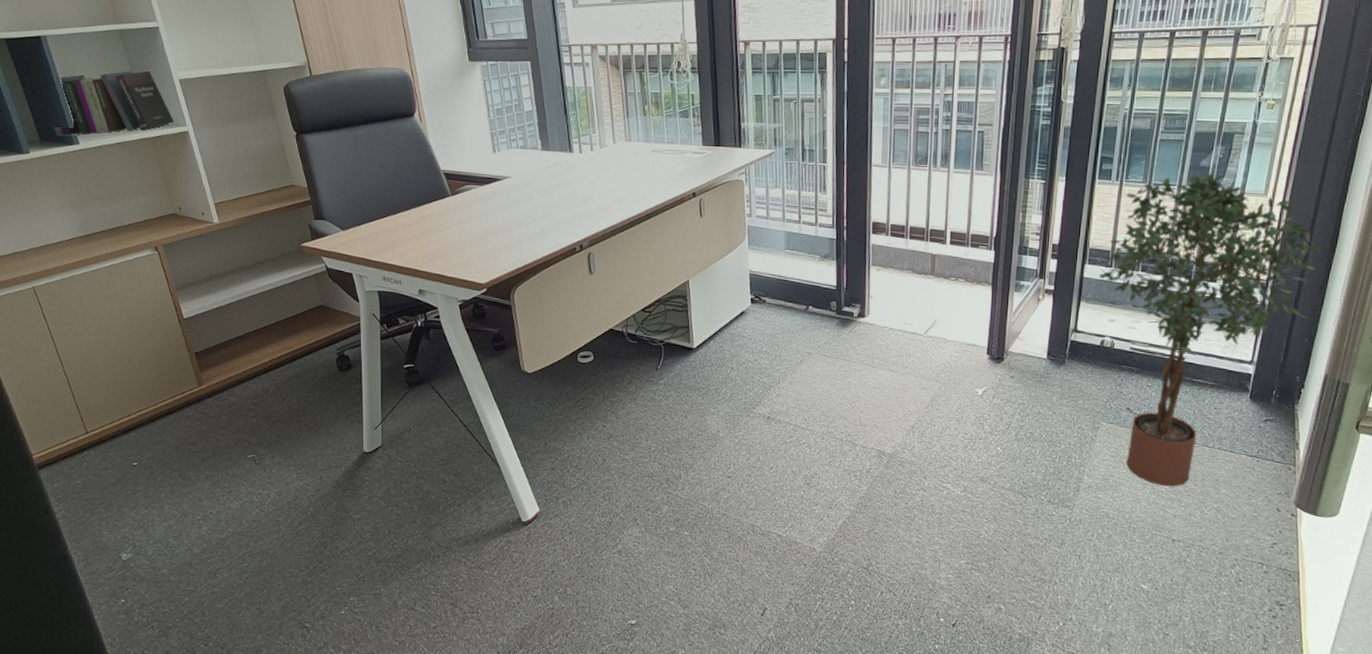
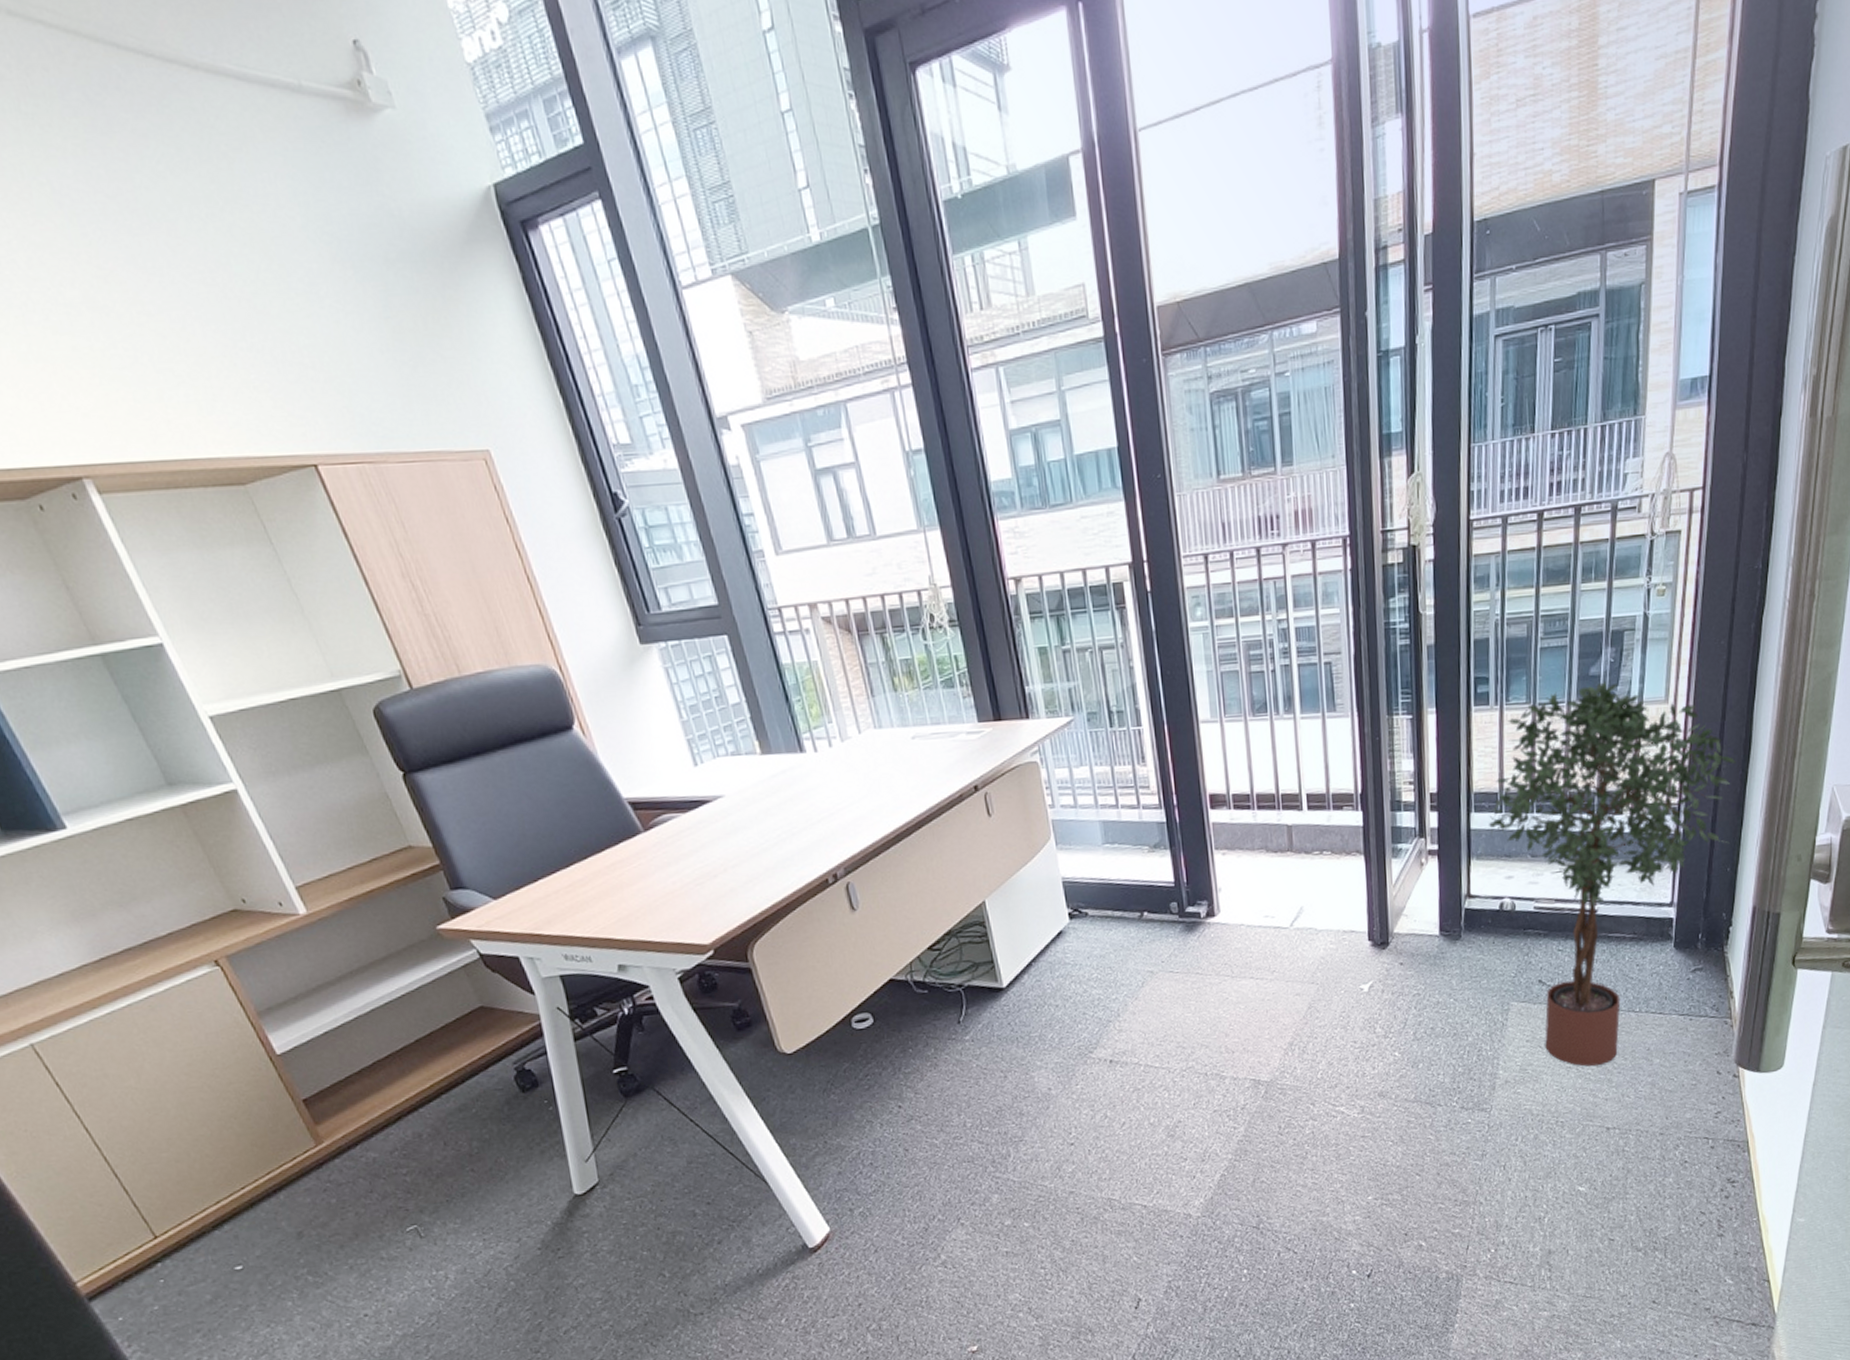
books: present [53,70,174,136] -> none [13,708,212,820]

